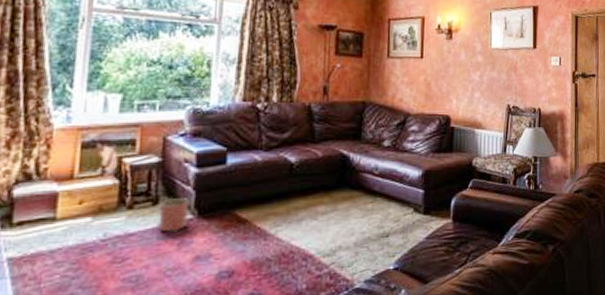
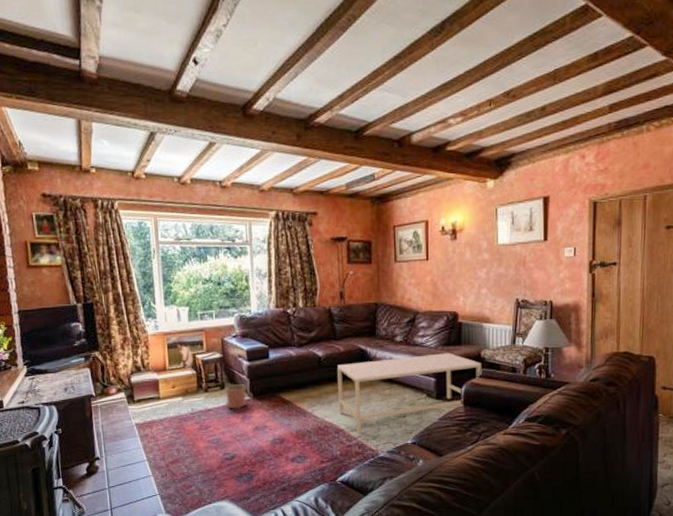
coffee table: none [309,161,473,260] -> present [337,353,482,434]

